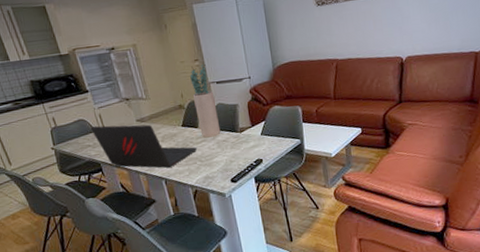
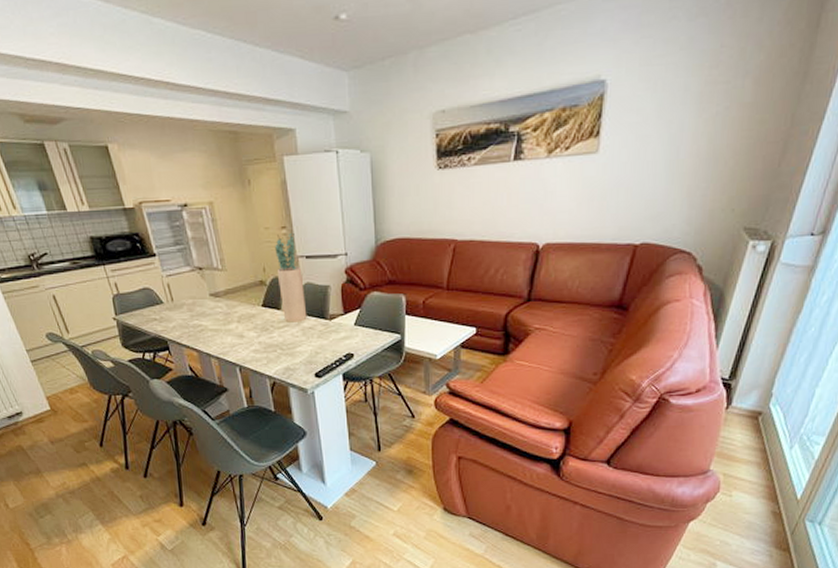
laptop: present [90,124,198,168] -> none [157,296,279,353]

